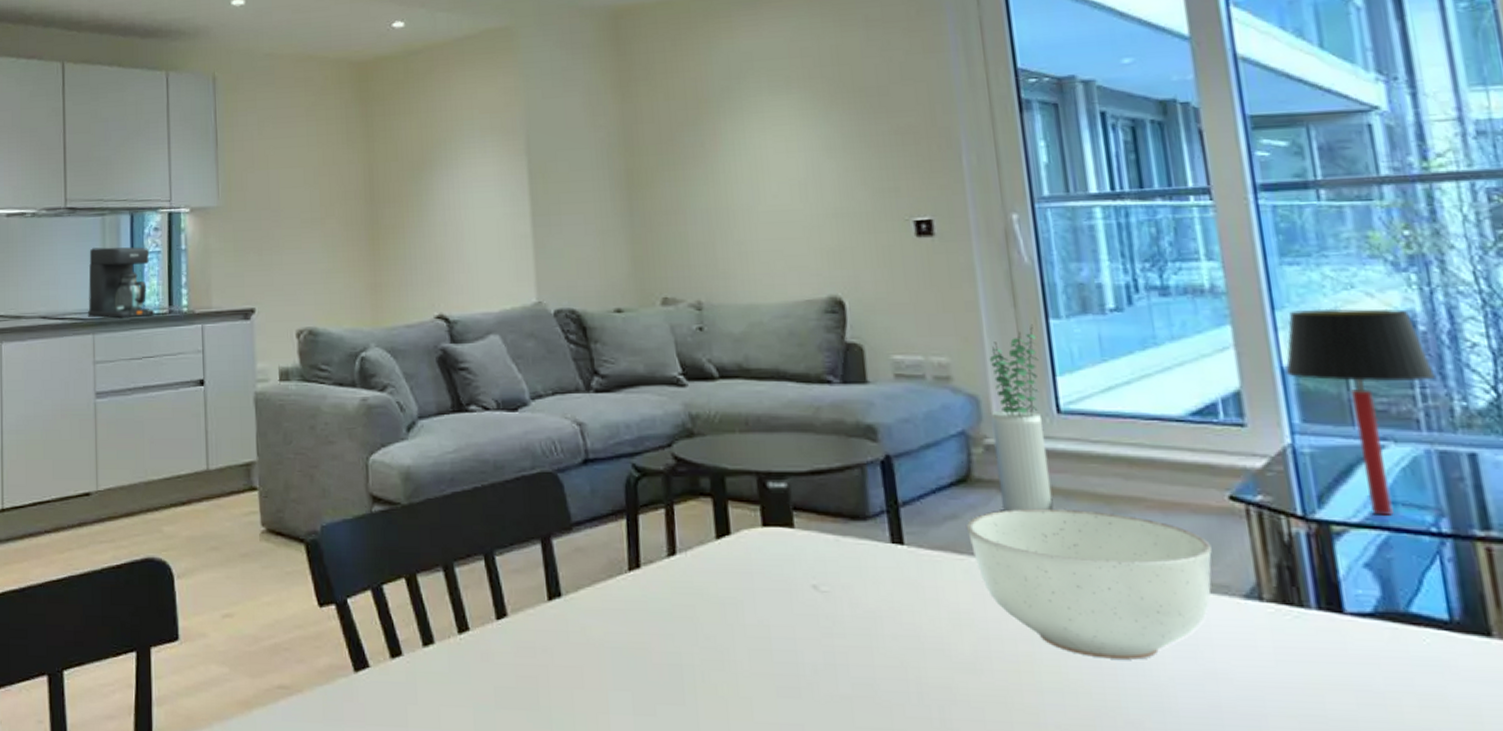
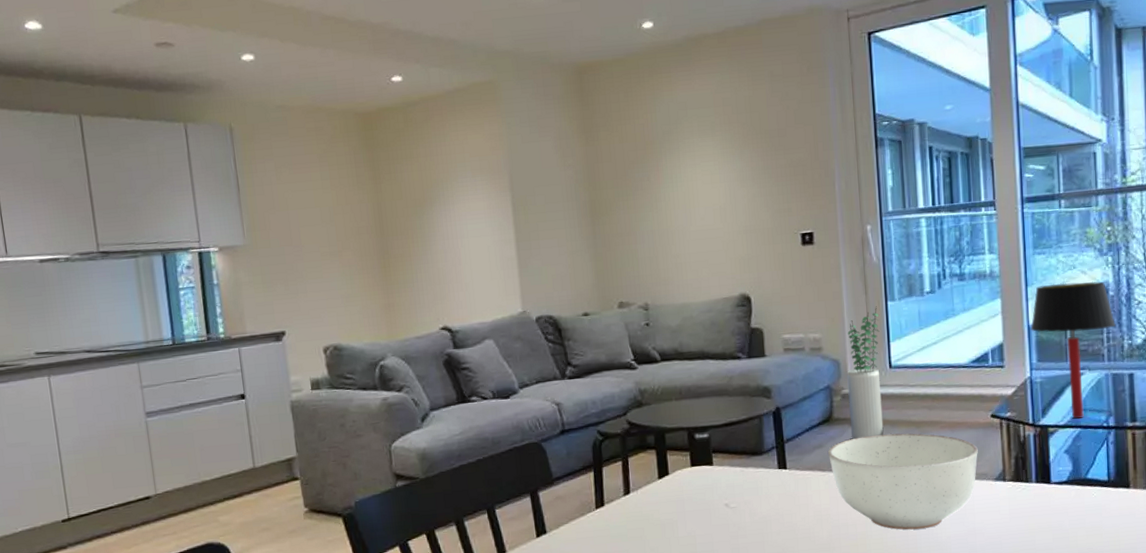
coffee maker: present [88,247,155,320] -> none [126,283,194,349]

